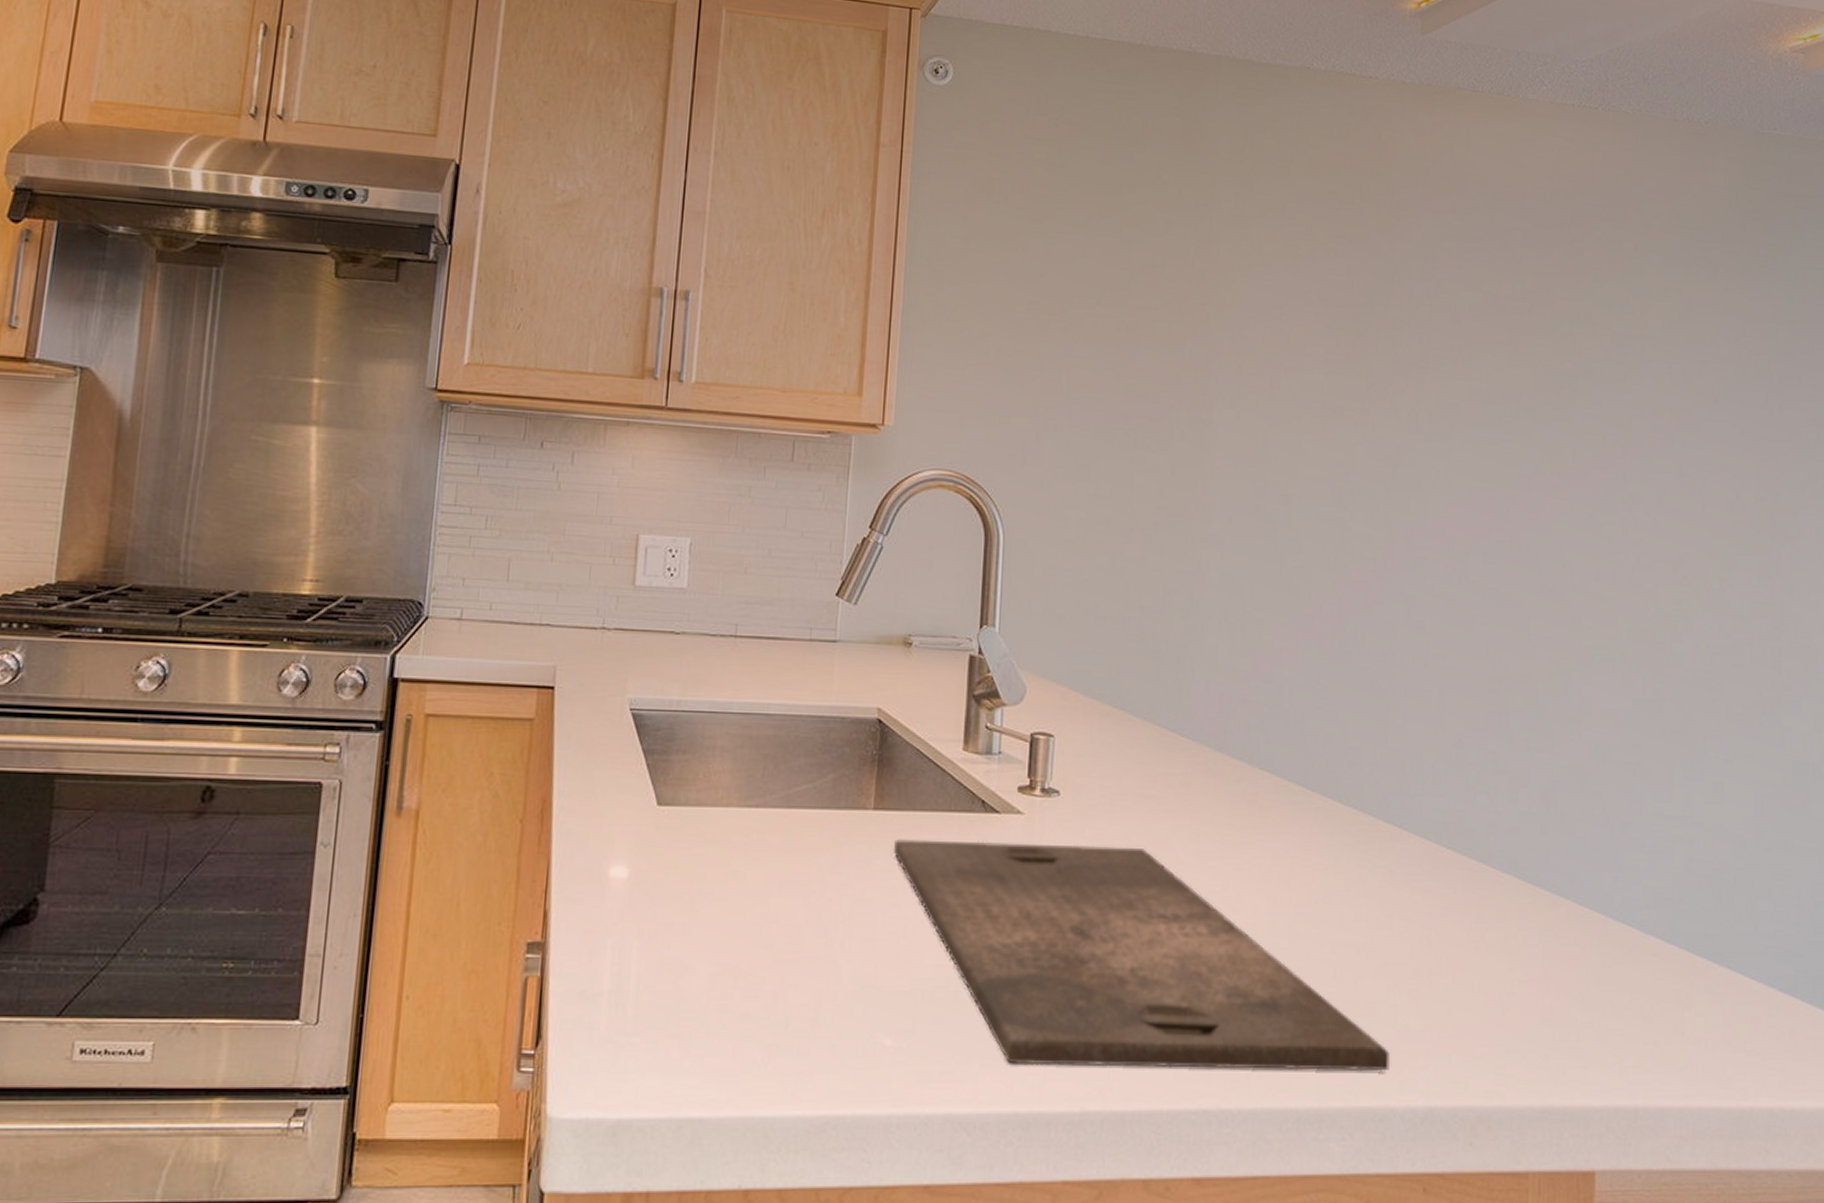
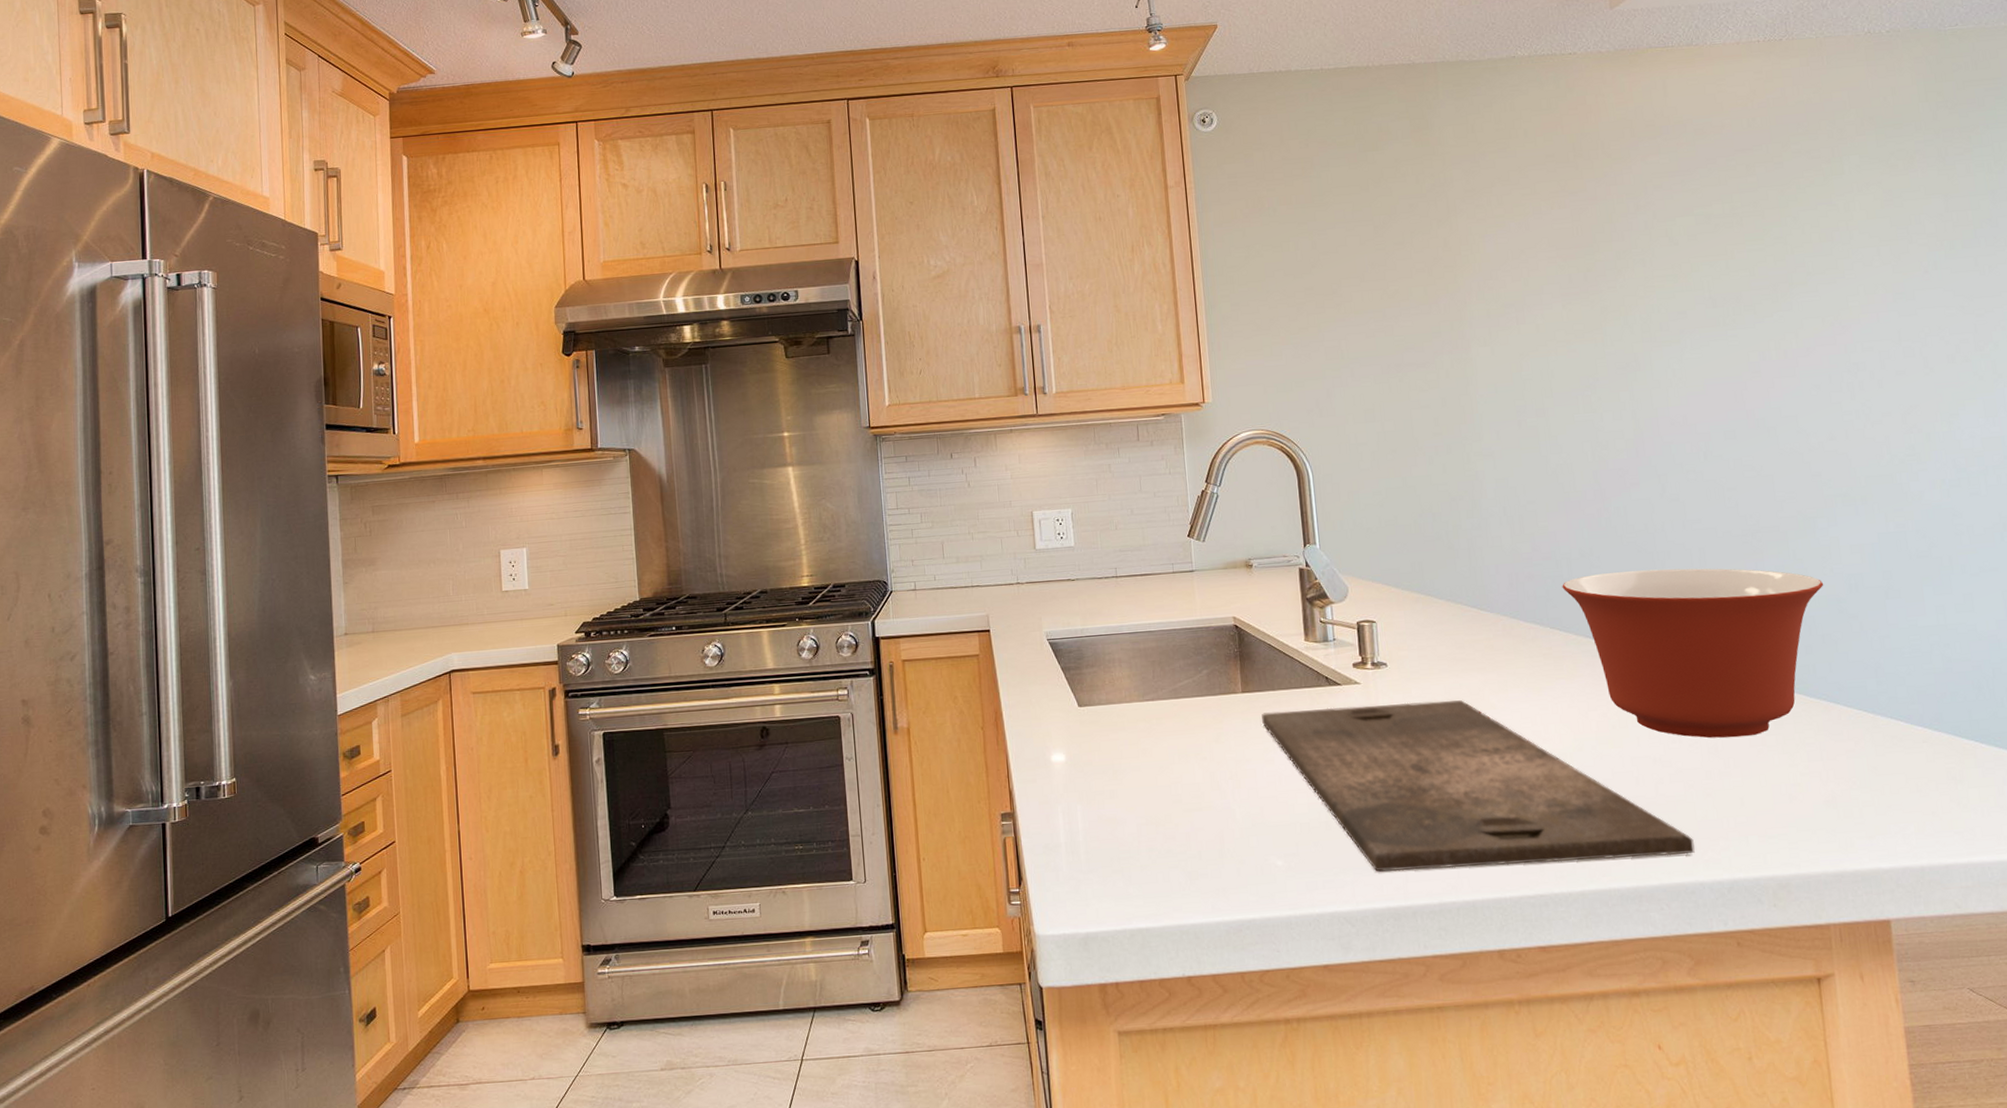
mixing bowl: none [1280,708,1570,929] -> present [1562,568,1824,738]

